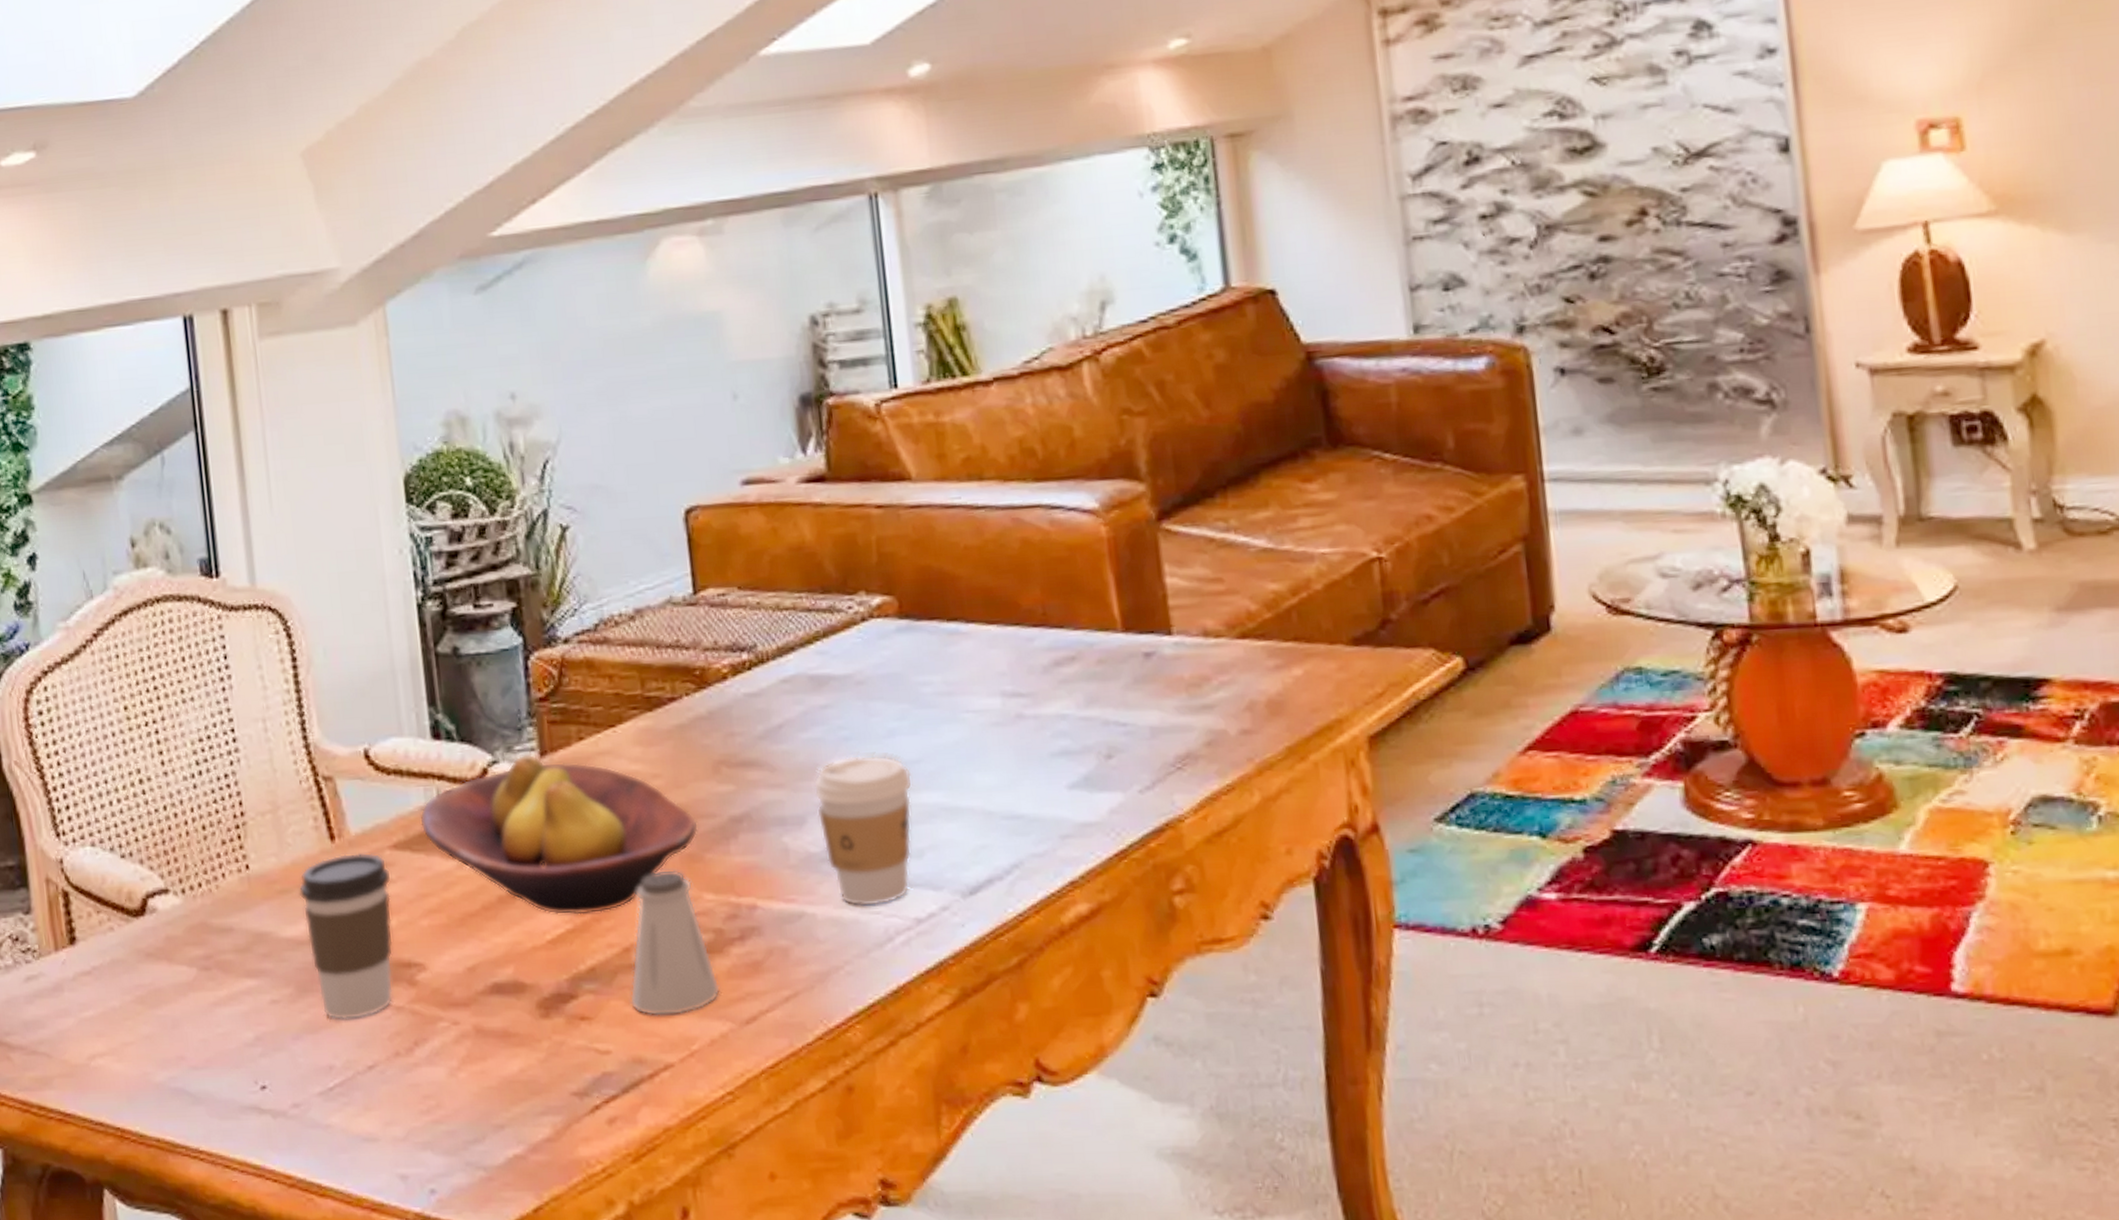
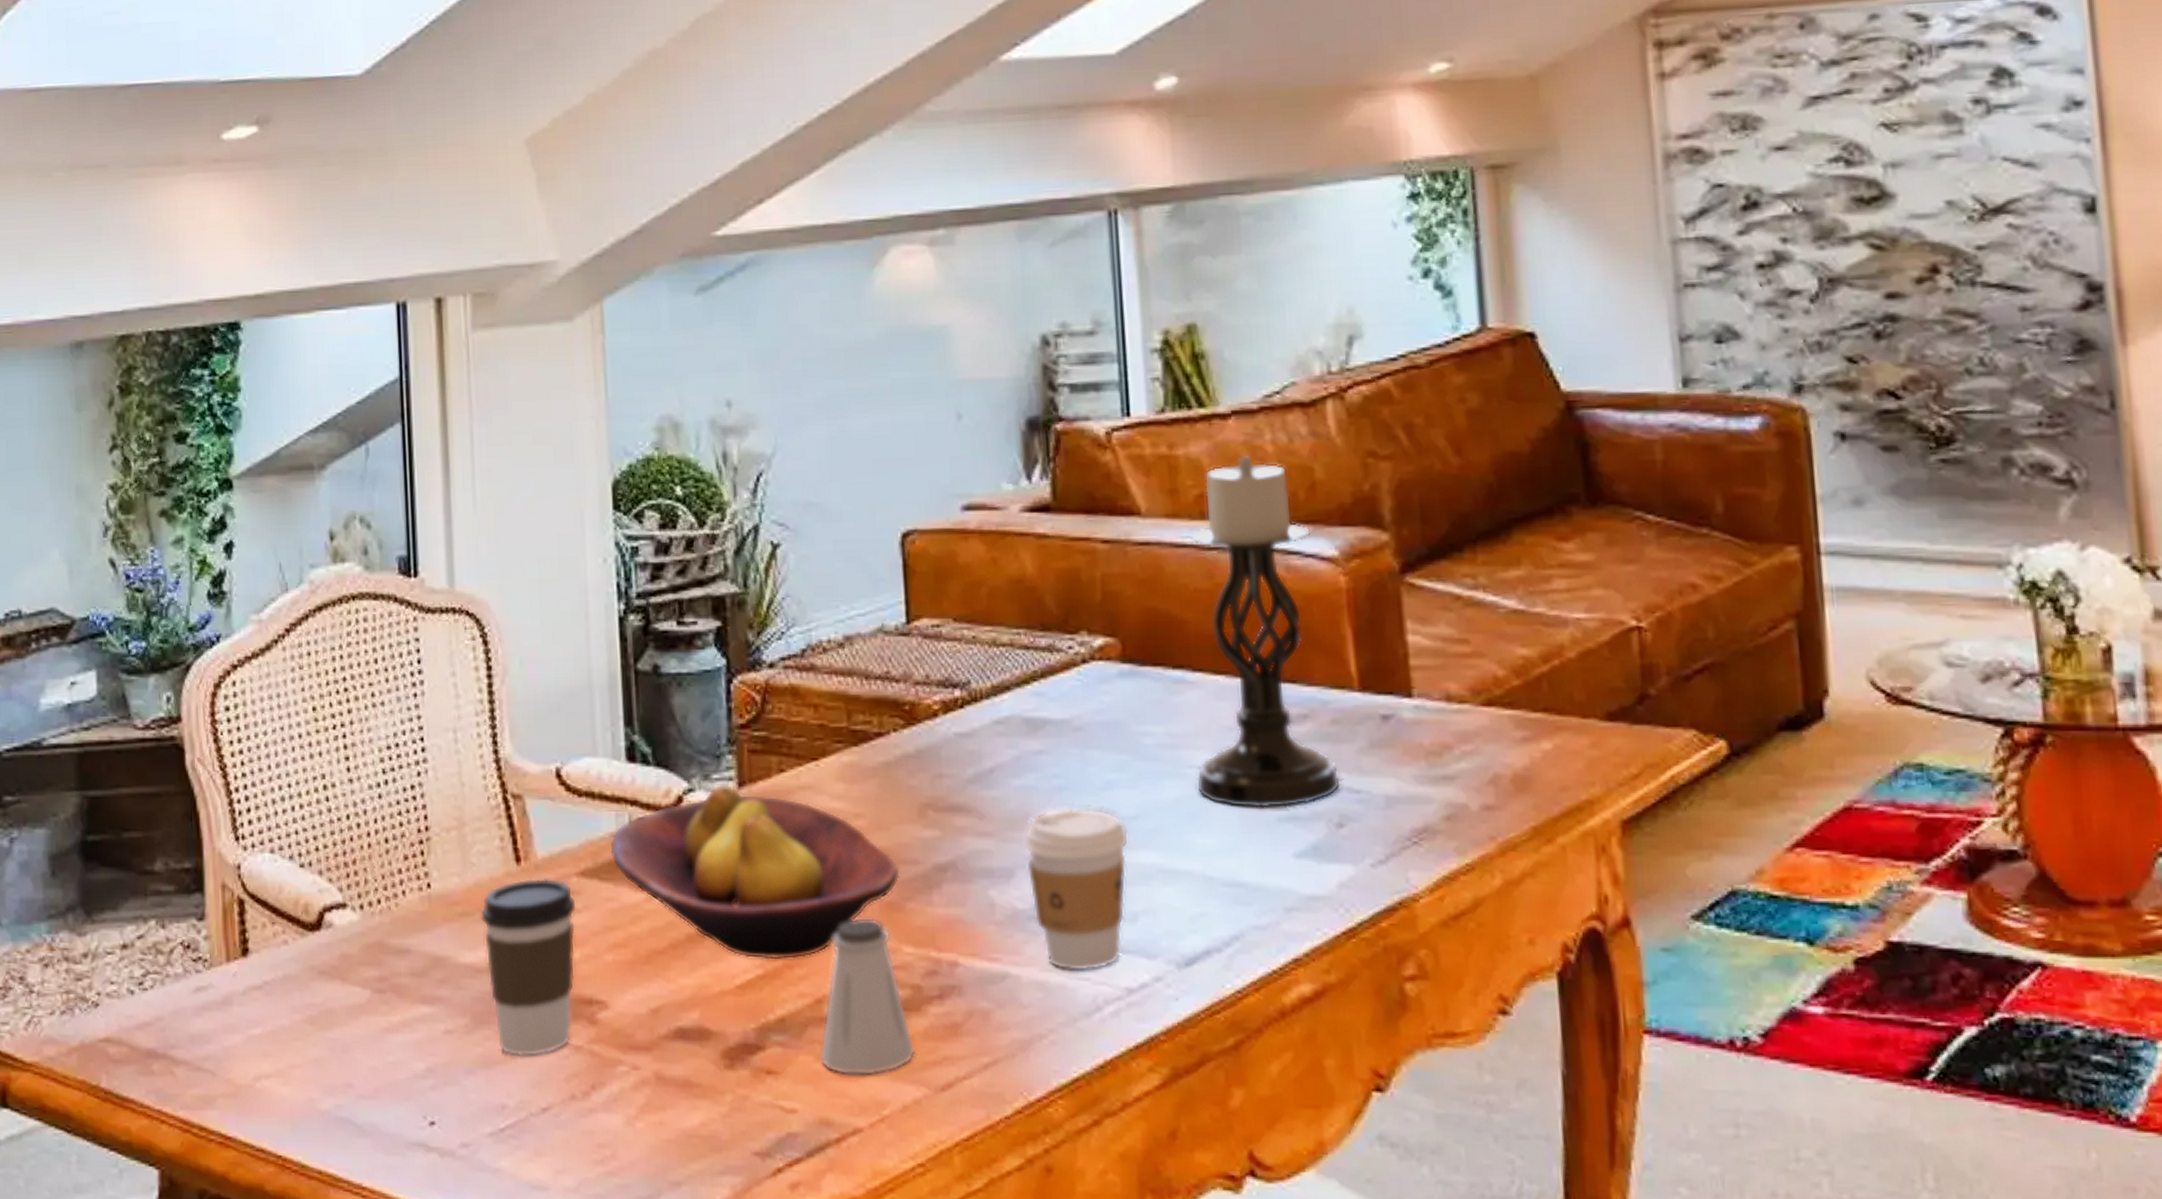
candle holder: none [960,418,1108,747] -> present [1191,454,1340,808]

